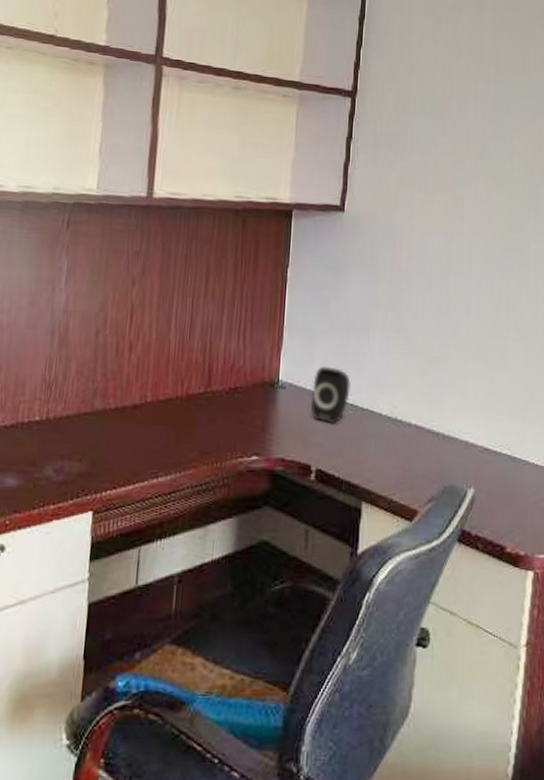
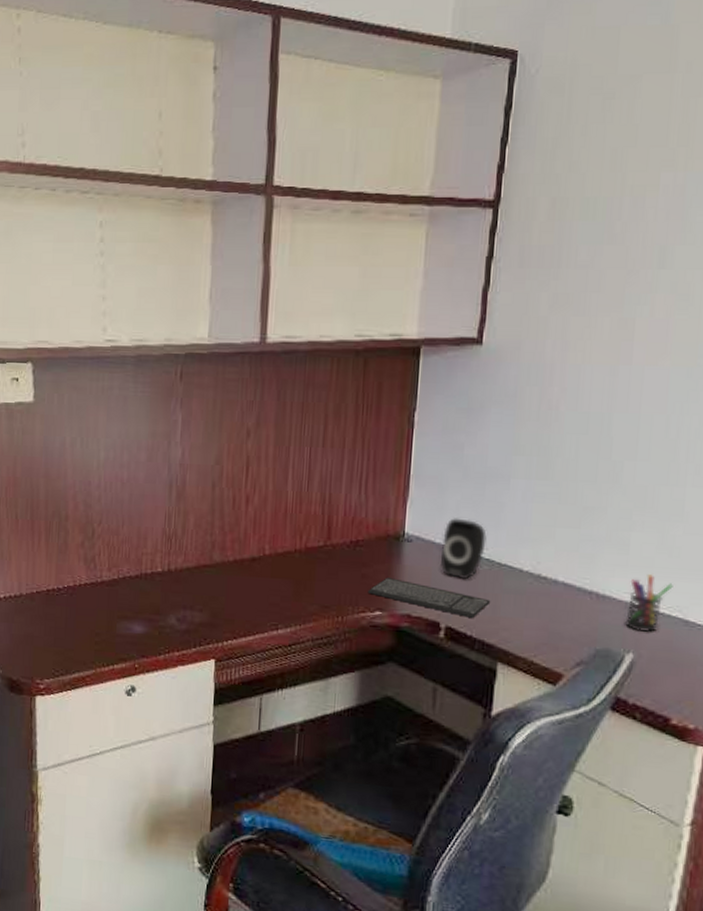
keyboard: none [245,423,355,461] -> present [367,578,491,619]
pen holder: none [466,417,502,468] -> present [625,574,673,632]

